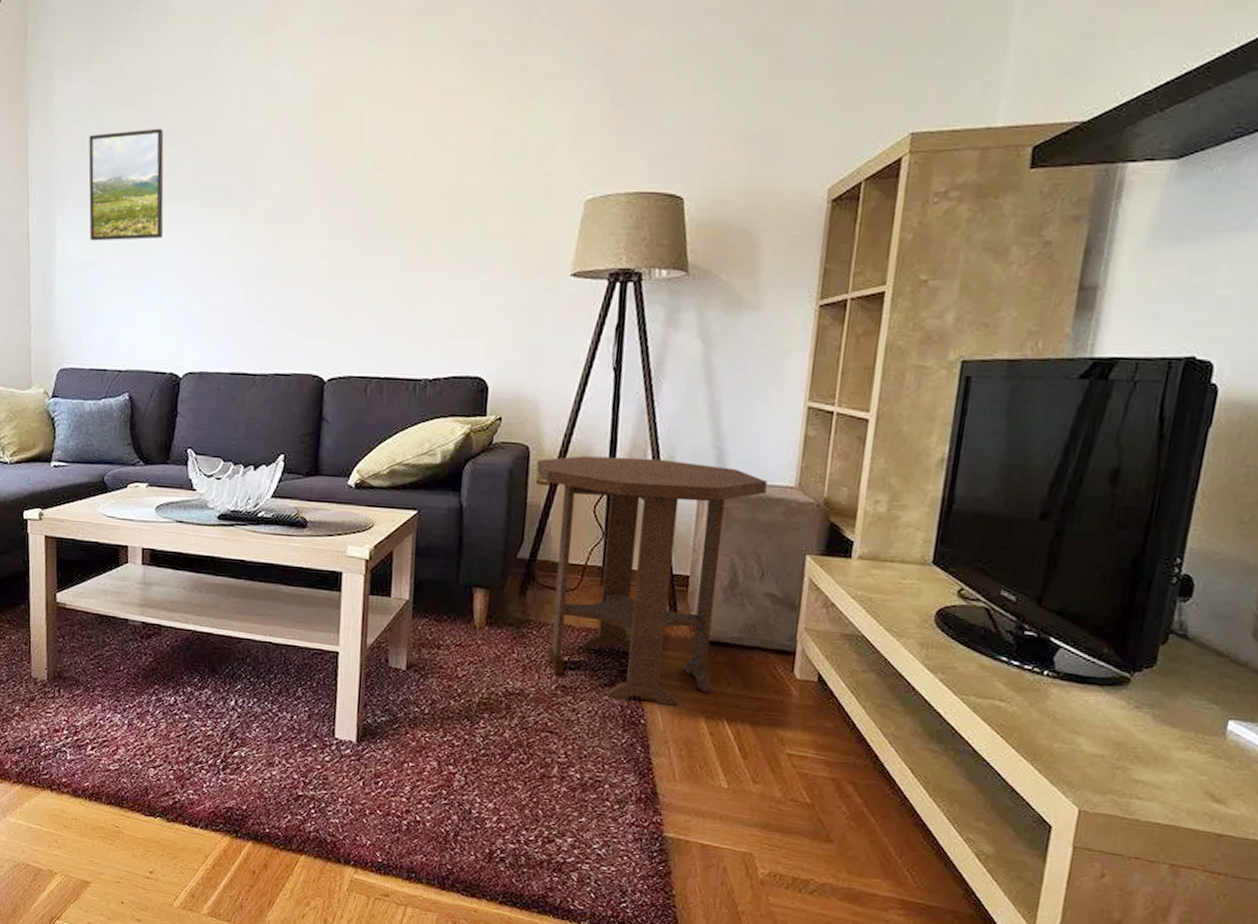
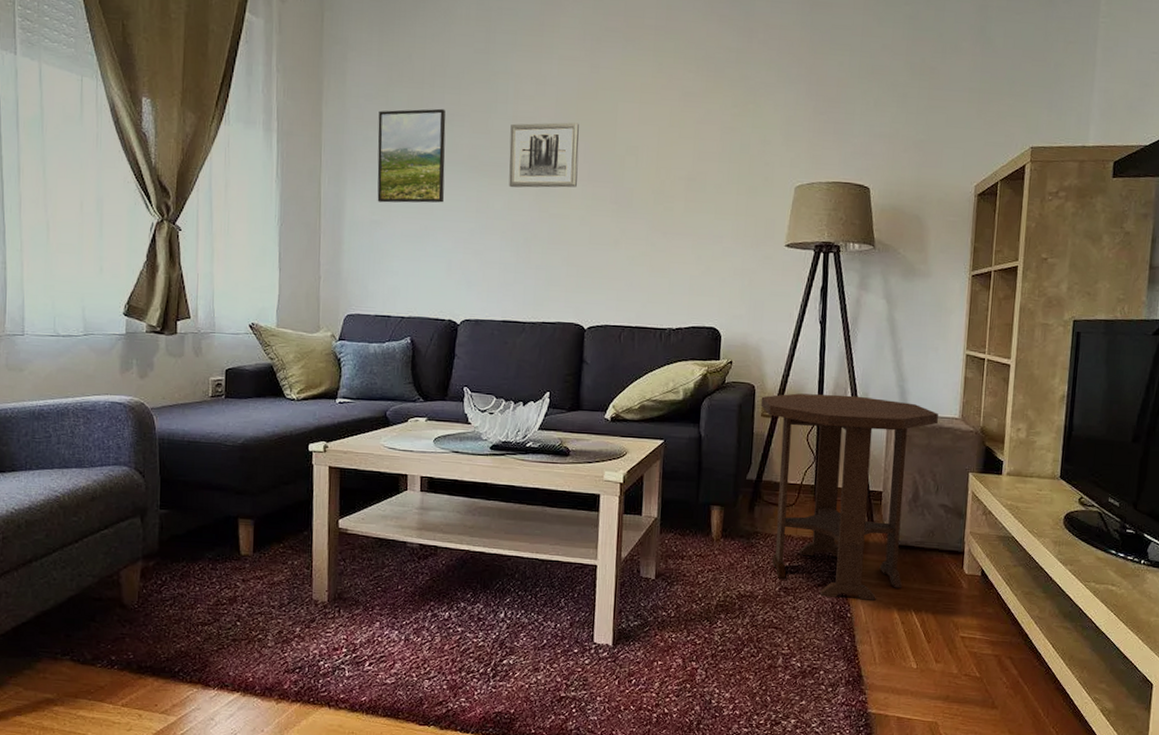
wall art: none [236,135,318,218] -> present [509,122,579,188]

